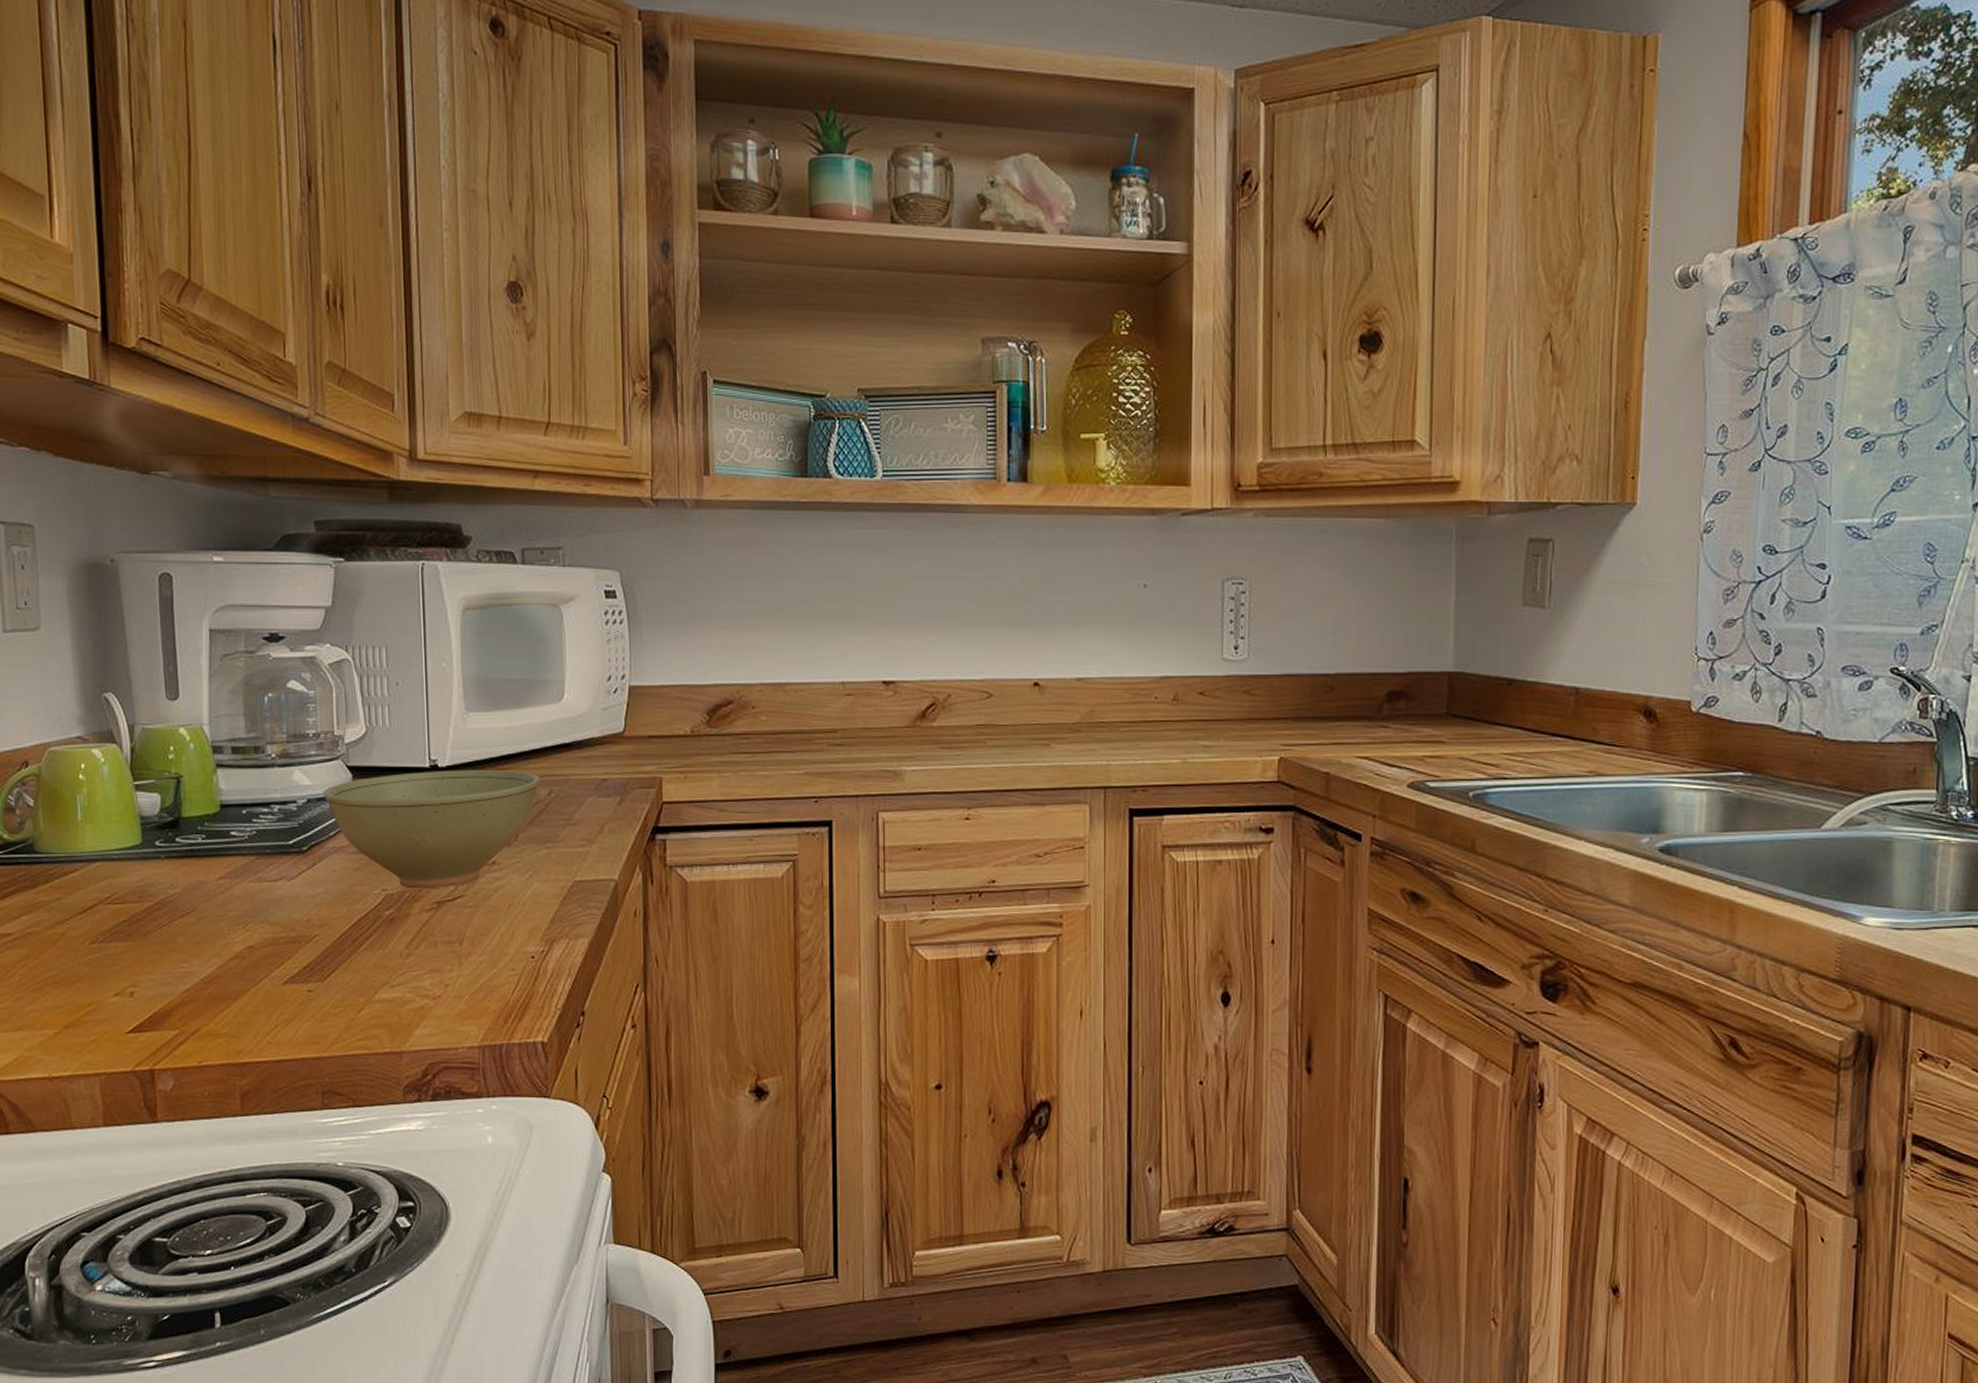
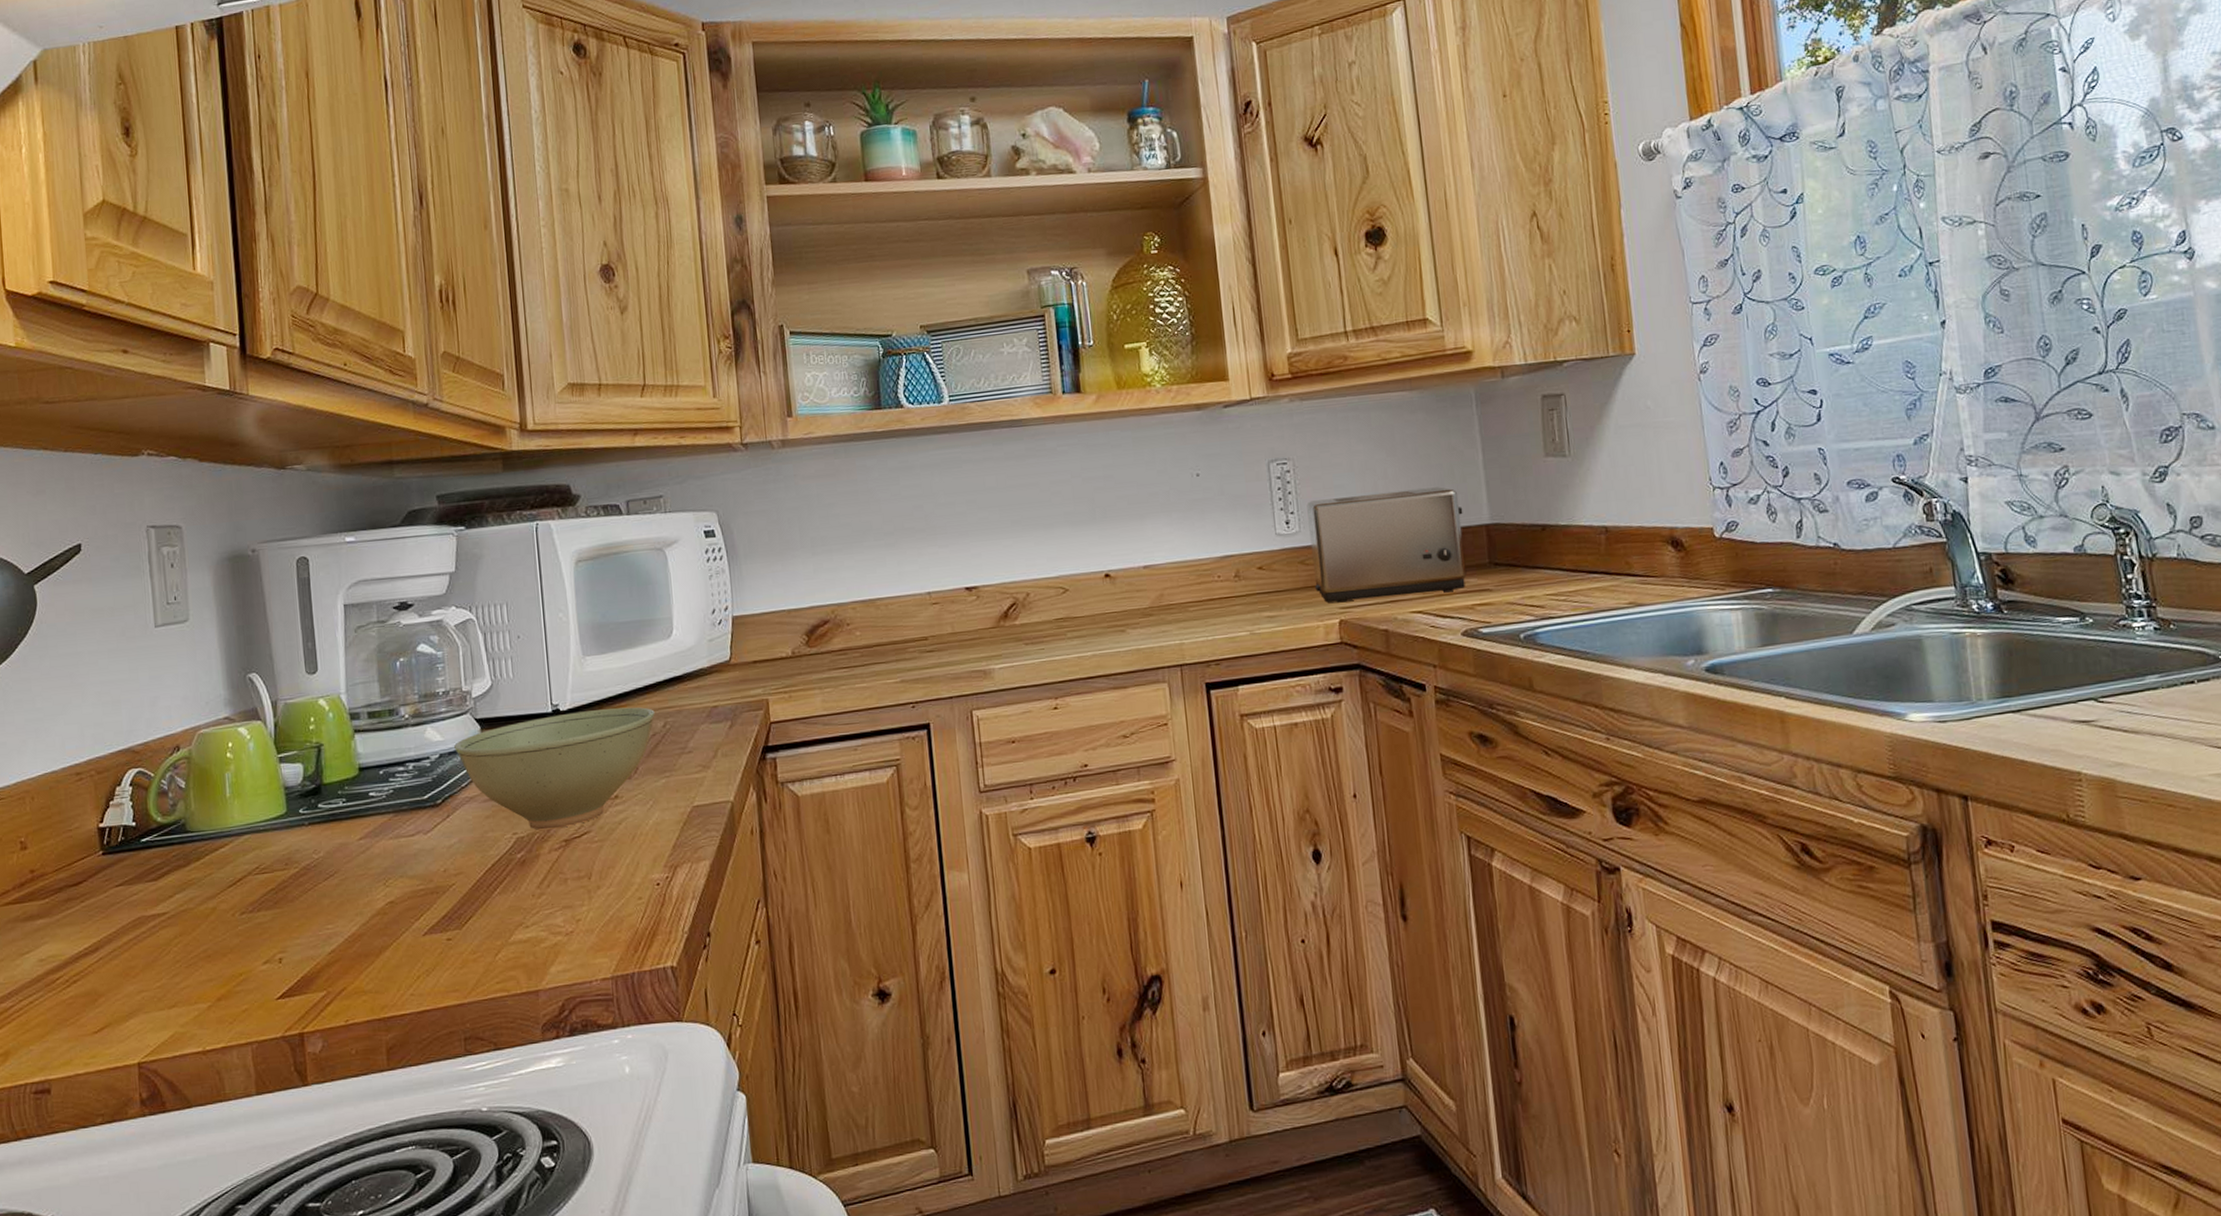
toaster: none [1258,626,1426,739] -> present [1307,487,1467,603]

